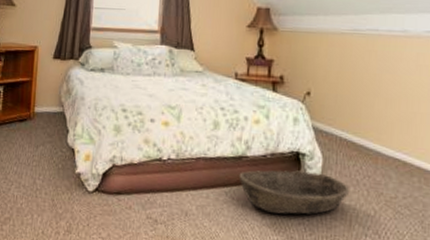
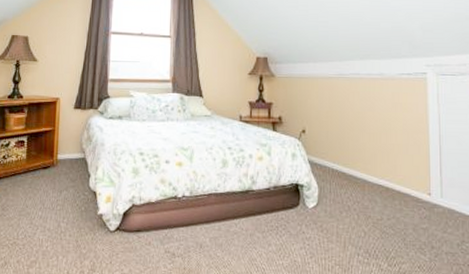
basket: present [239,170,350,215] -> none [246,200,343,240]

